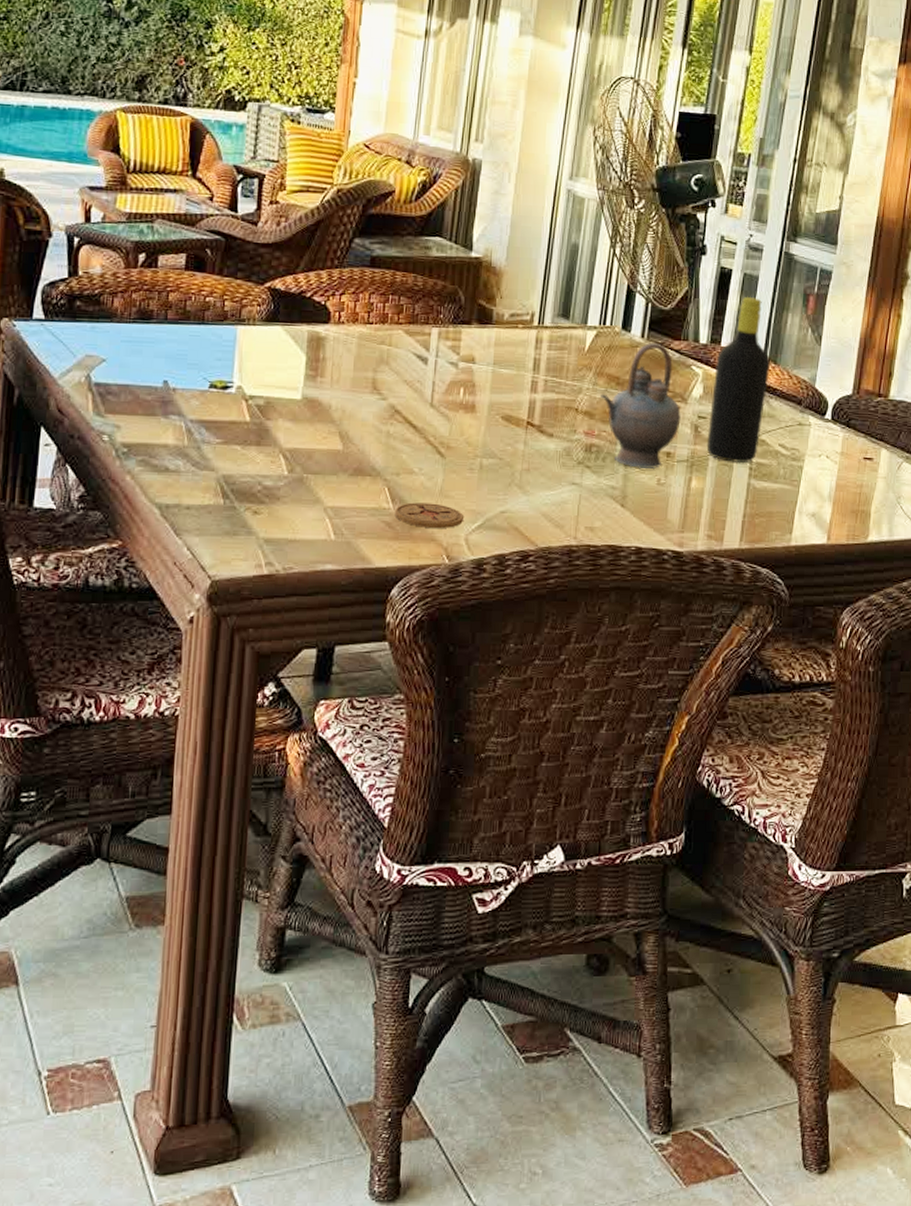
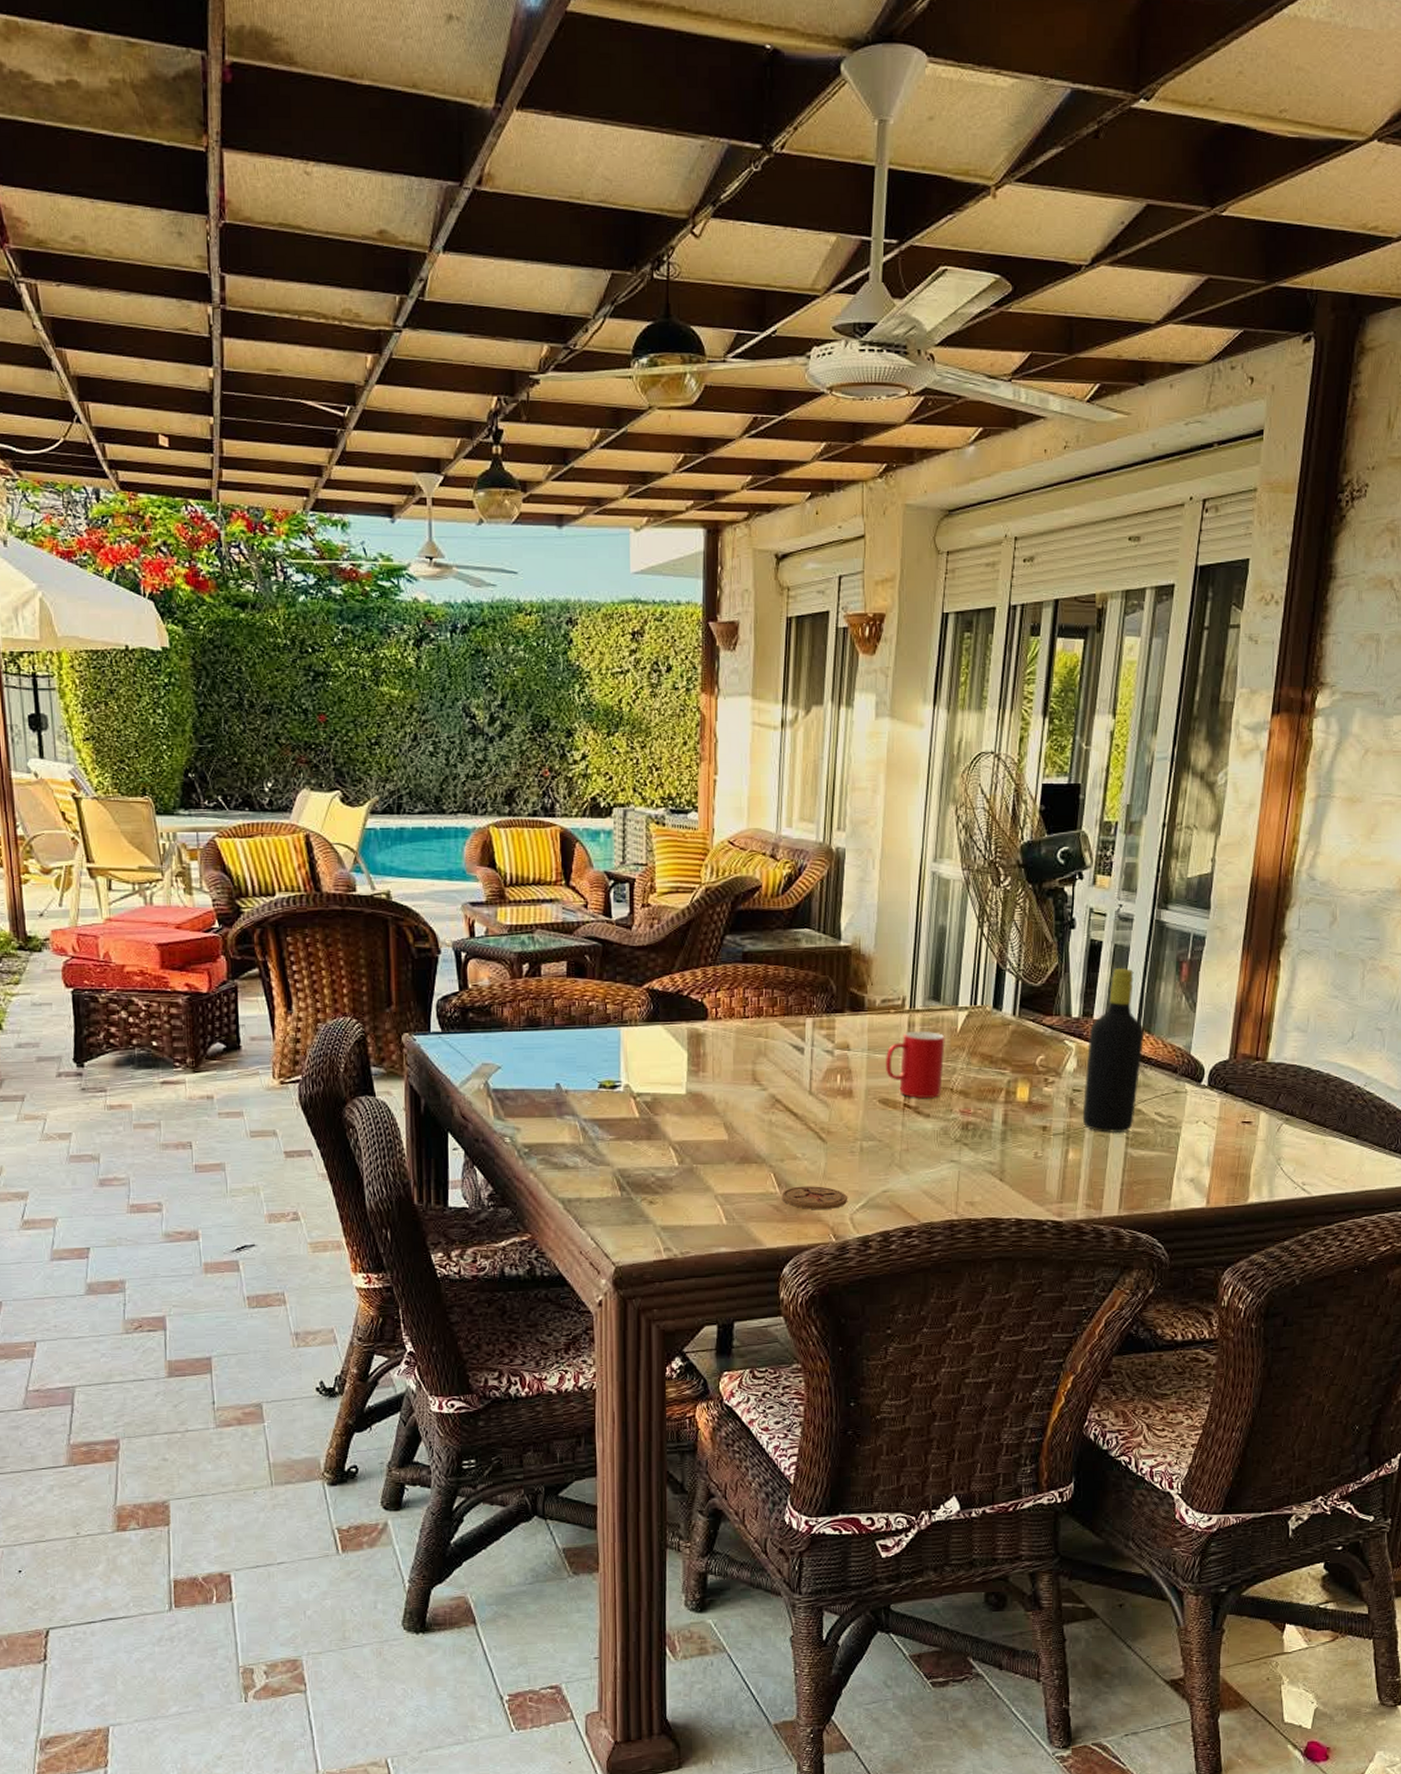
cup: none [510,347,573,418] -> present [885,1030,945,1099]
teapot: present [601,342,681,469] -> none [975,1019,1055,1143]

